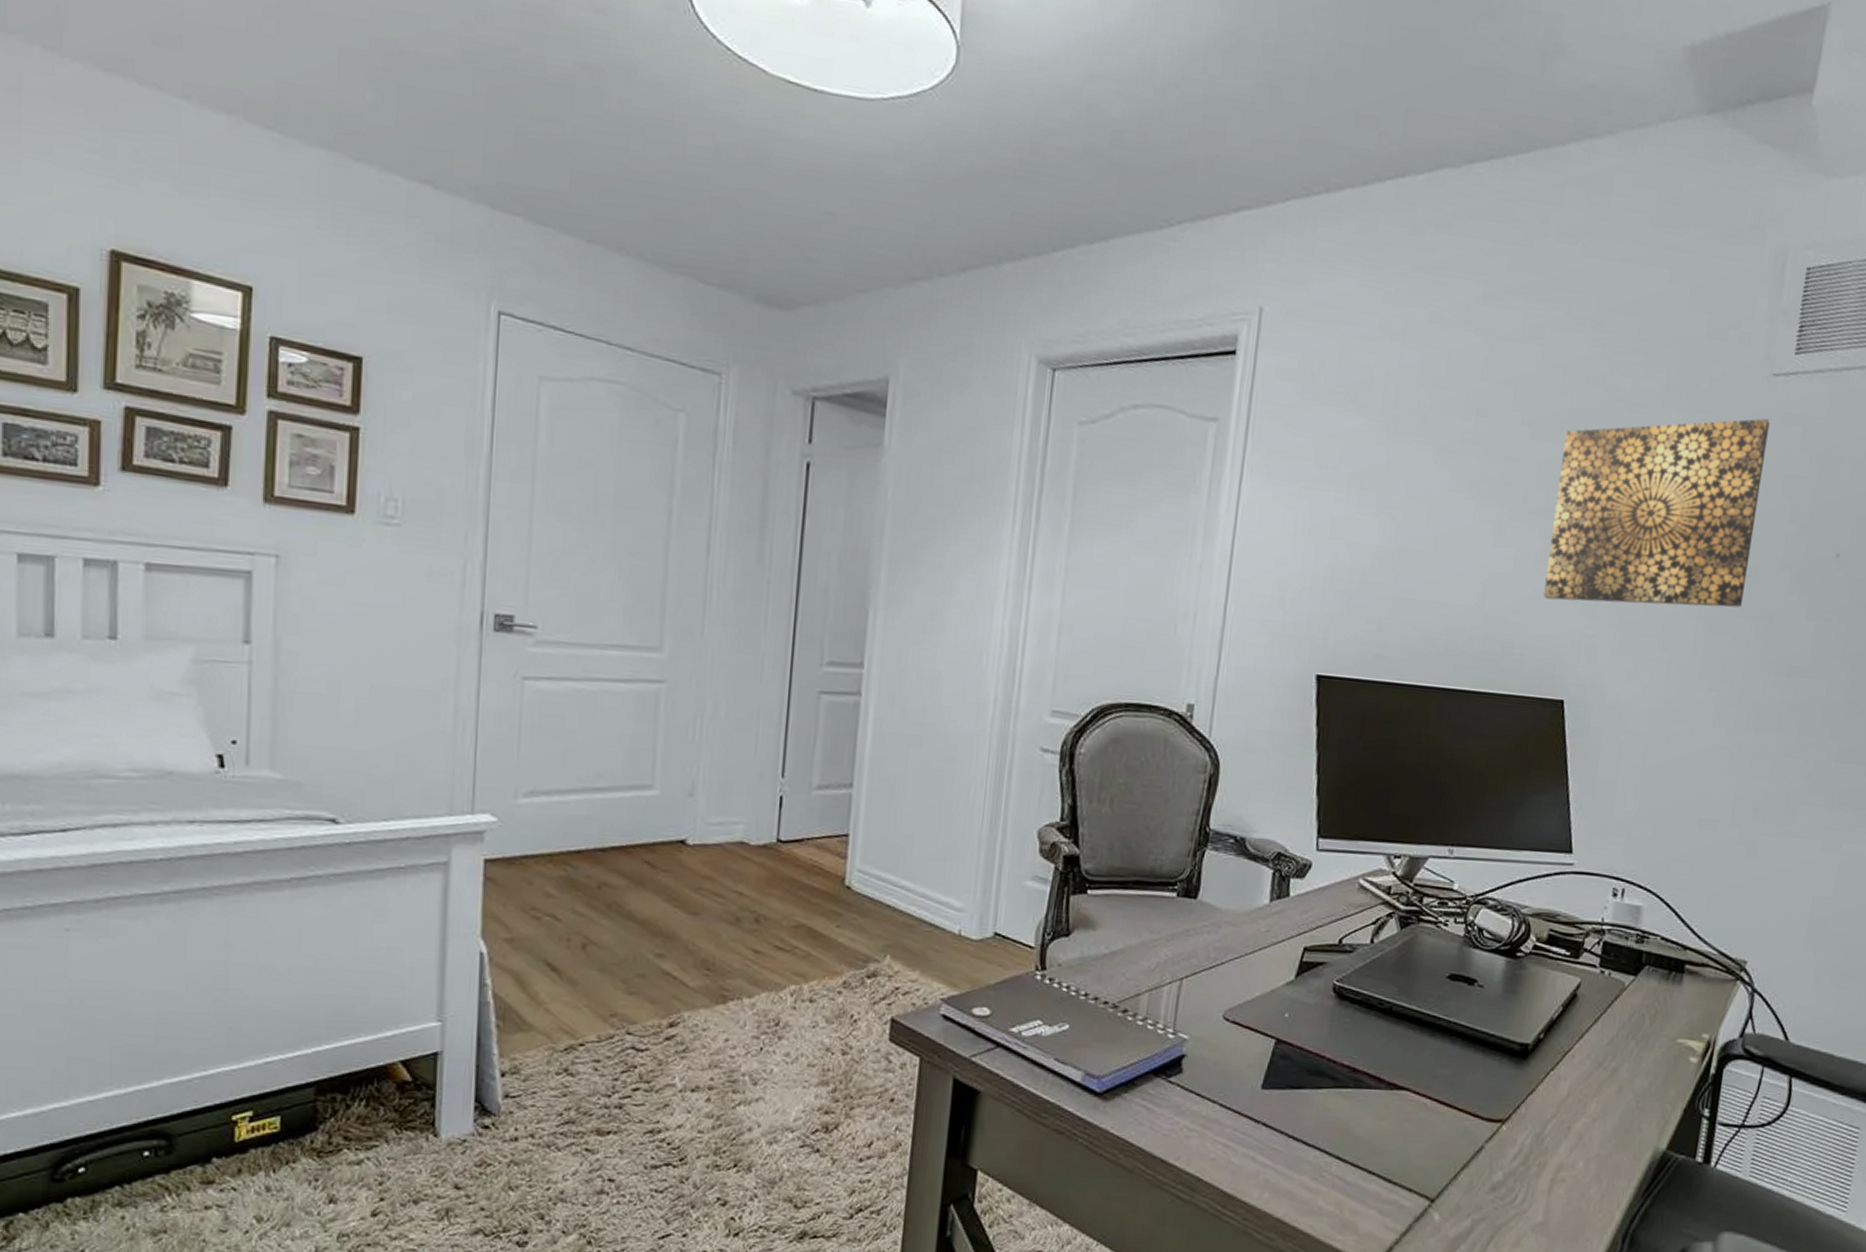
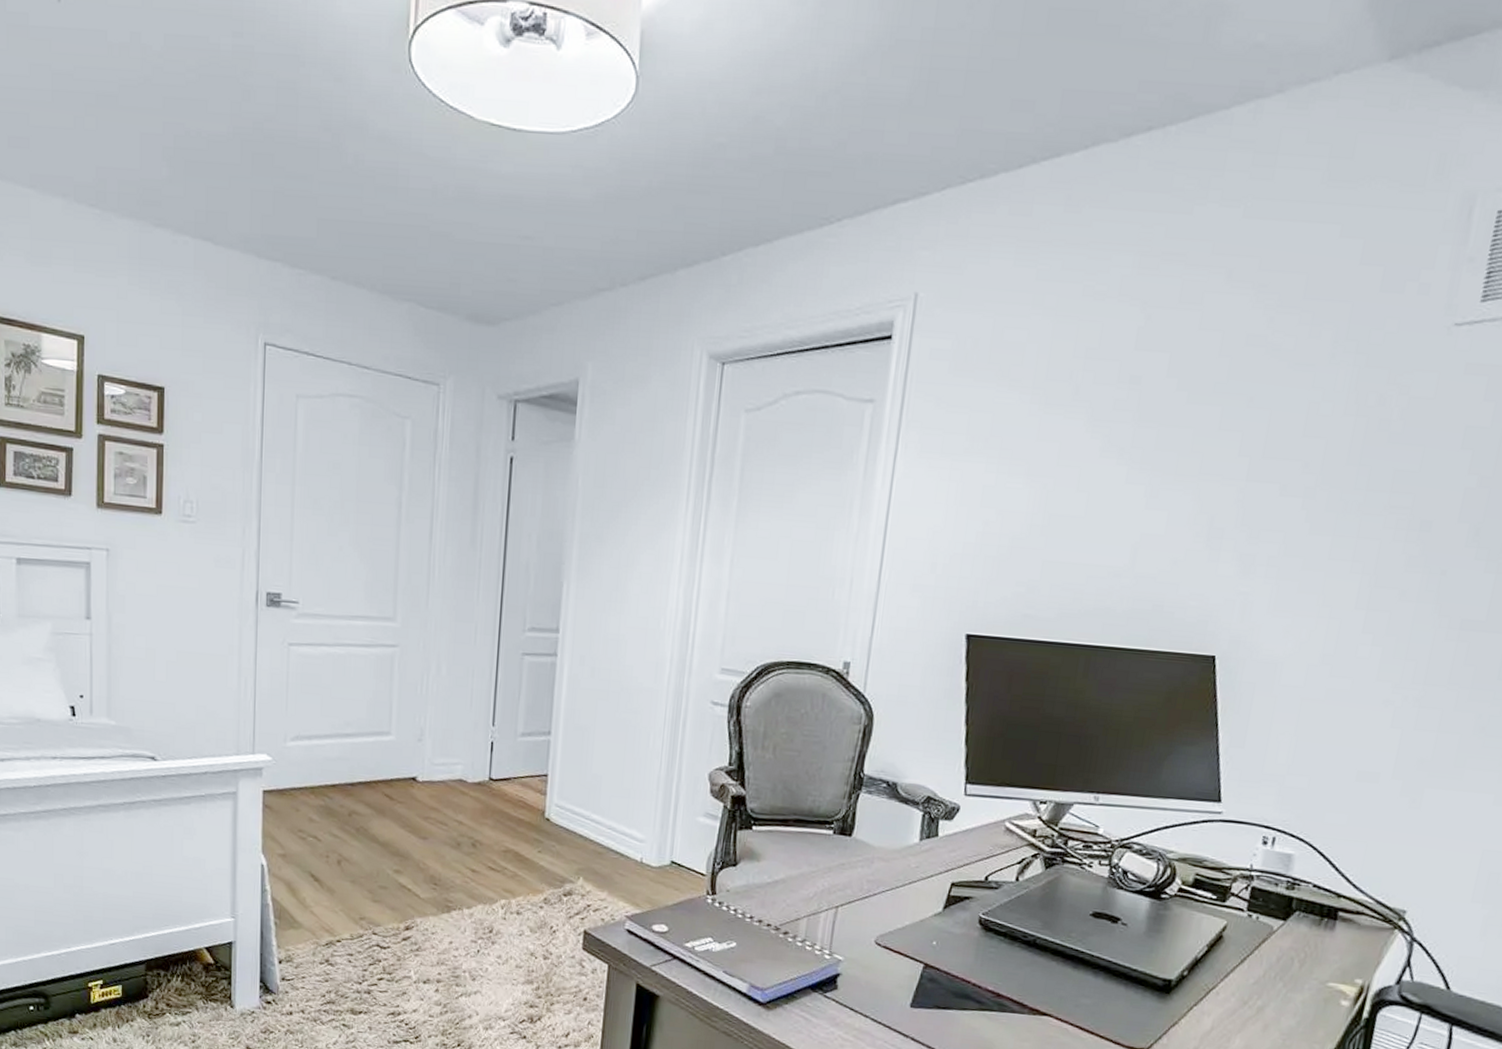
wall art: present [1543,418,1770,608] -> none [1196,370,1450,563]

